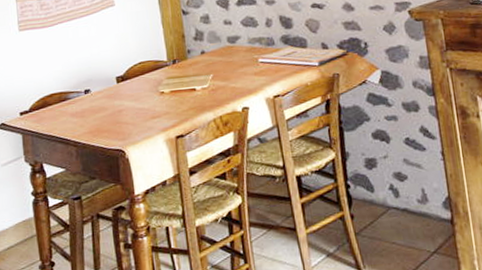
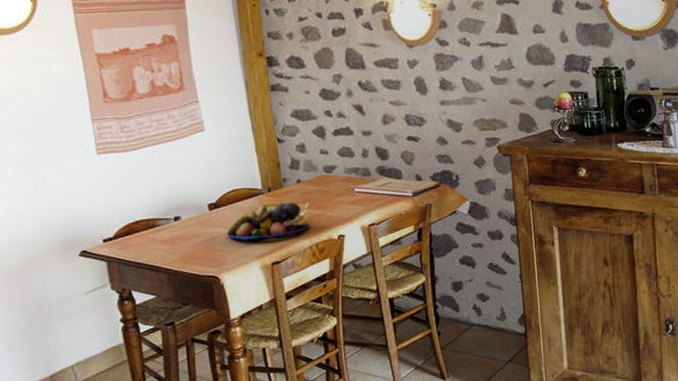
fruit bowl: none [132,74,215,113] -> present [226,202,311,240]

